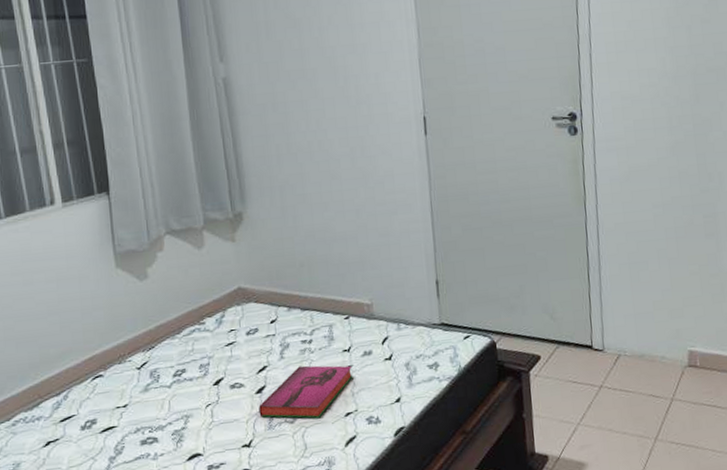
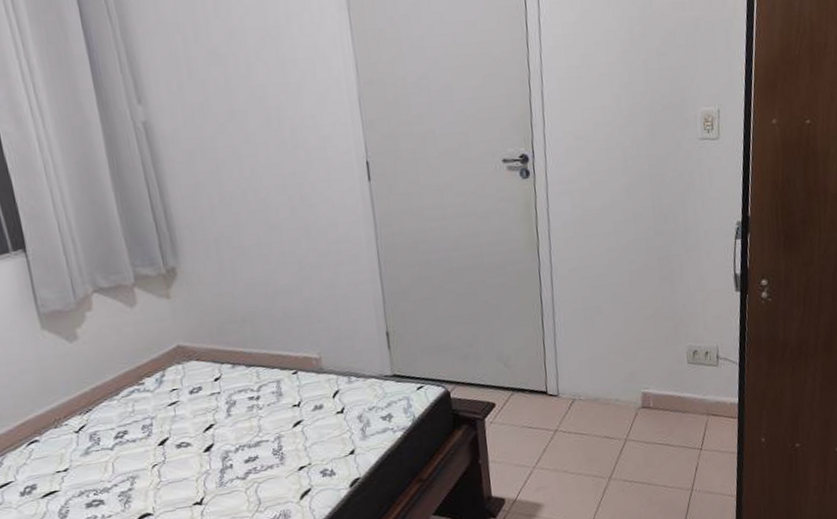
hardback book: present [259,365,353,418] -> none [208,420,305,475]

